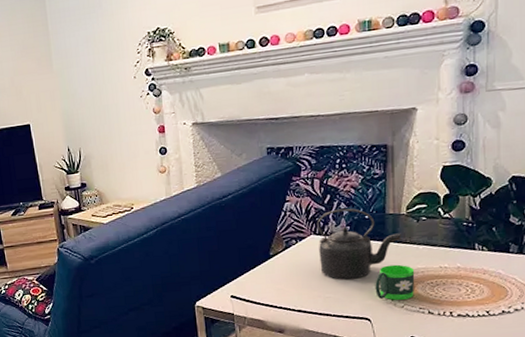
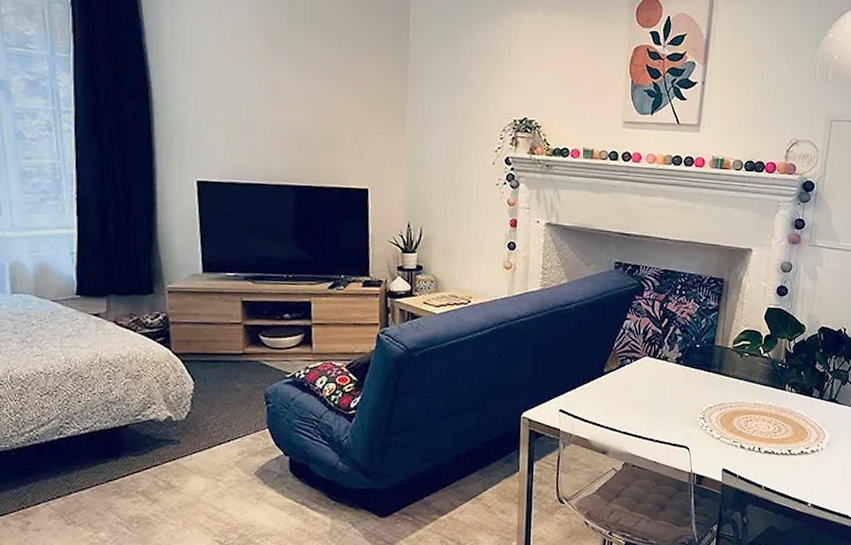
kettle: present [316,208,403,279] -> none [650,334,727,406]
mug: present [375,264,415,300] -> none [697,396,733,431]

